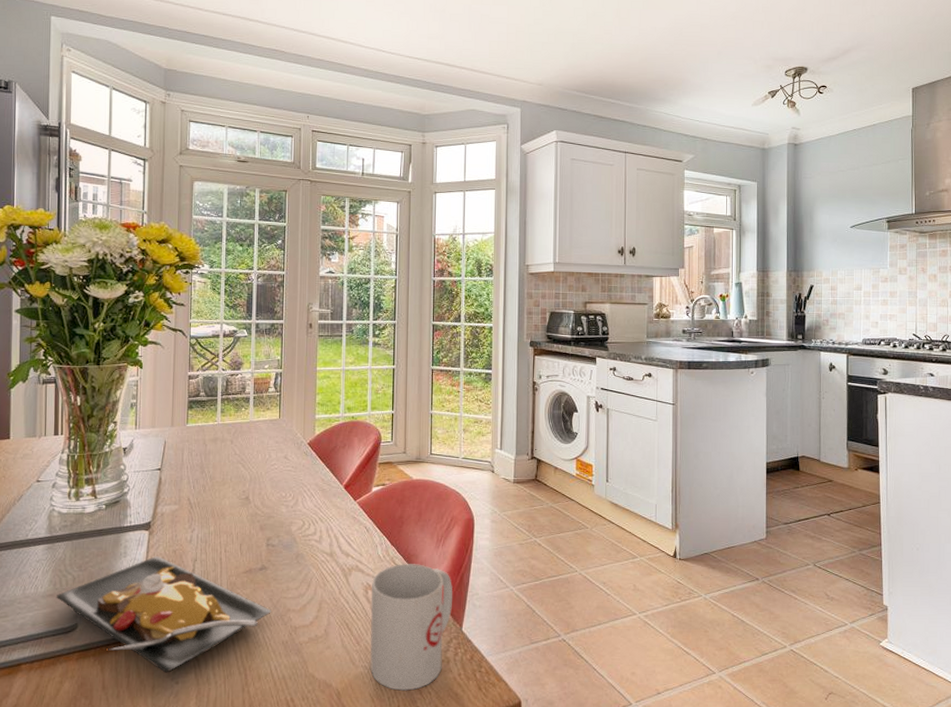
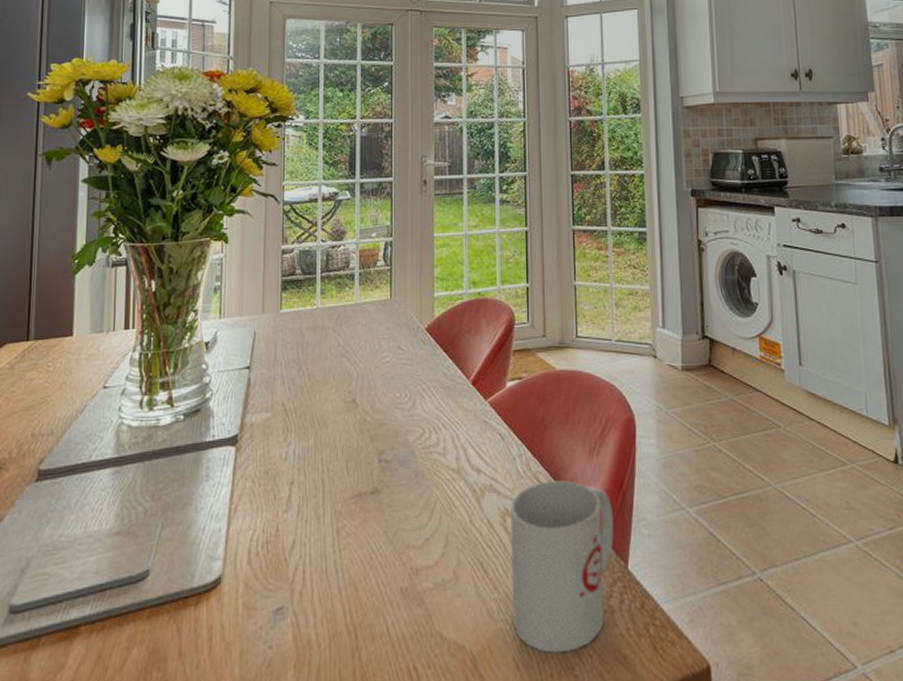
plate: present [57,556,271,673] -> none [124,479,386,634]

